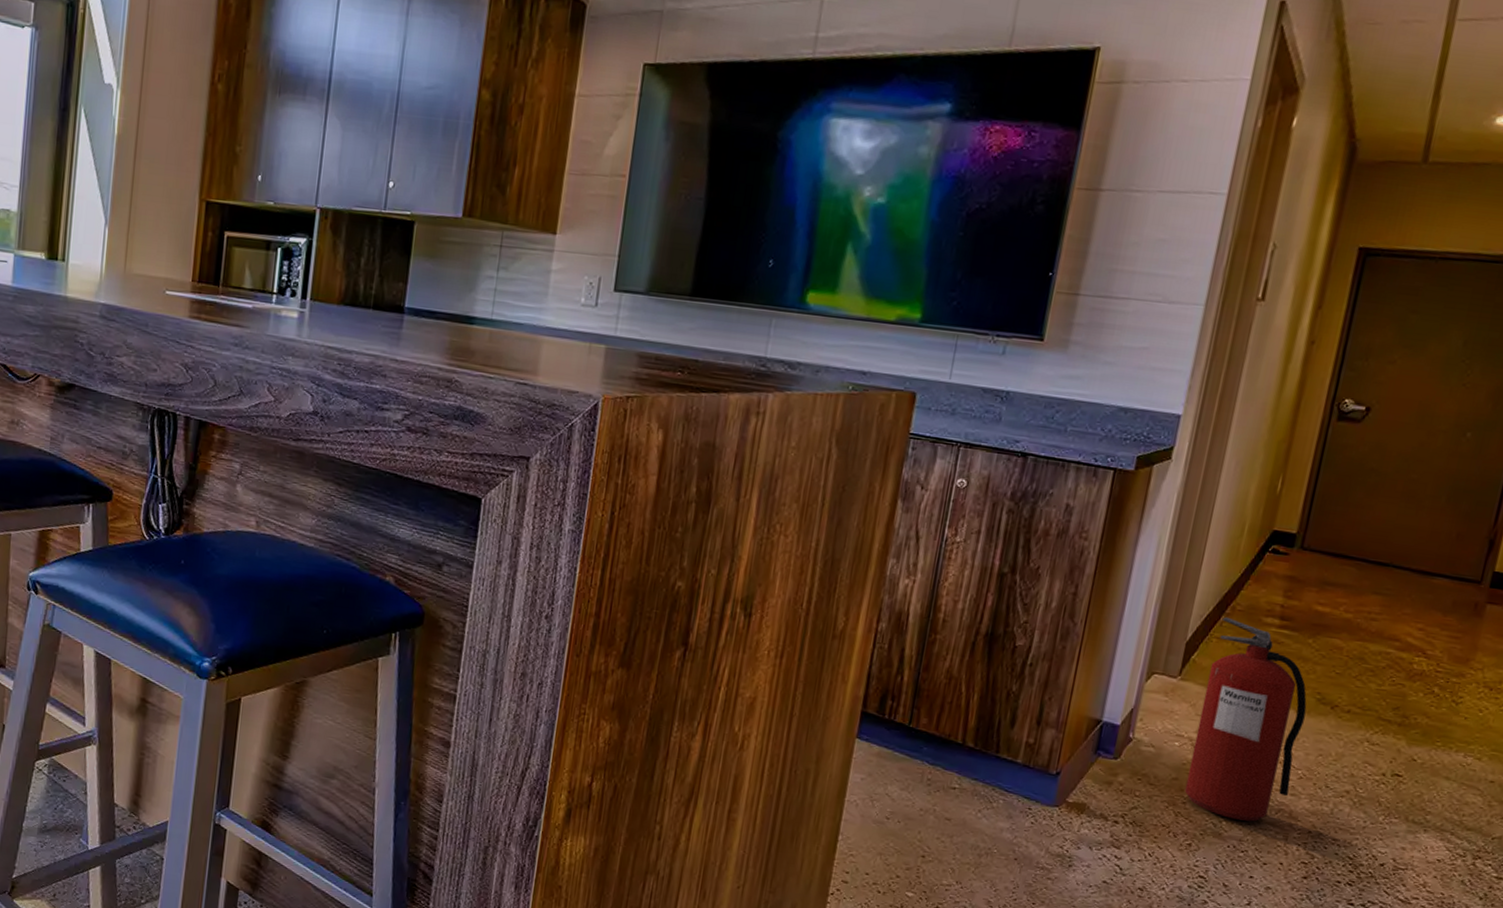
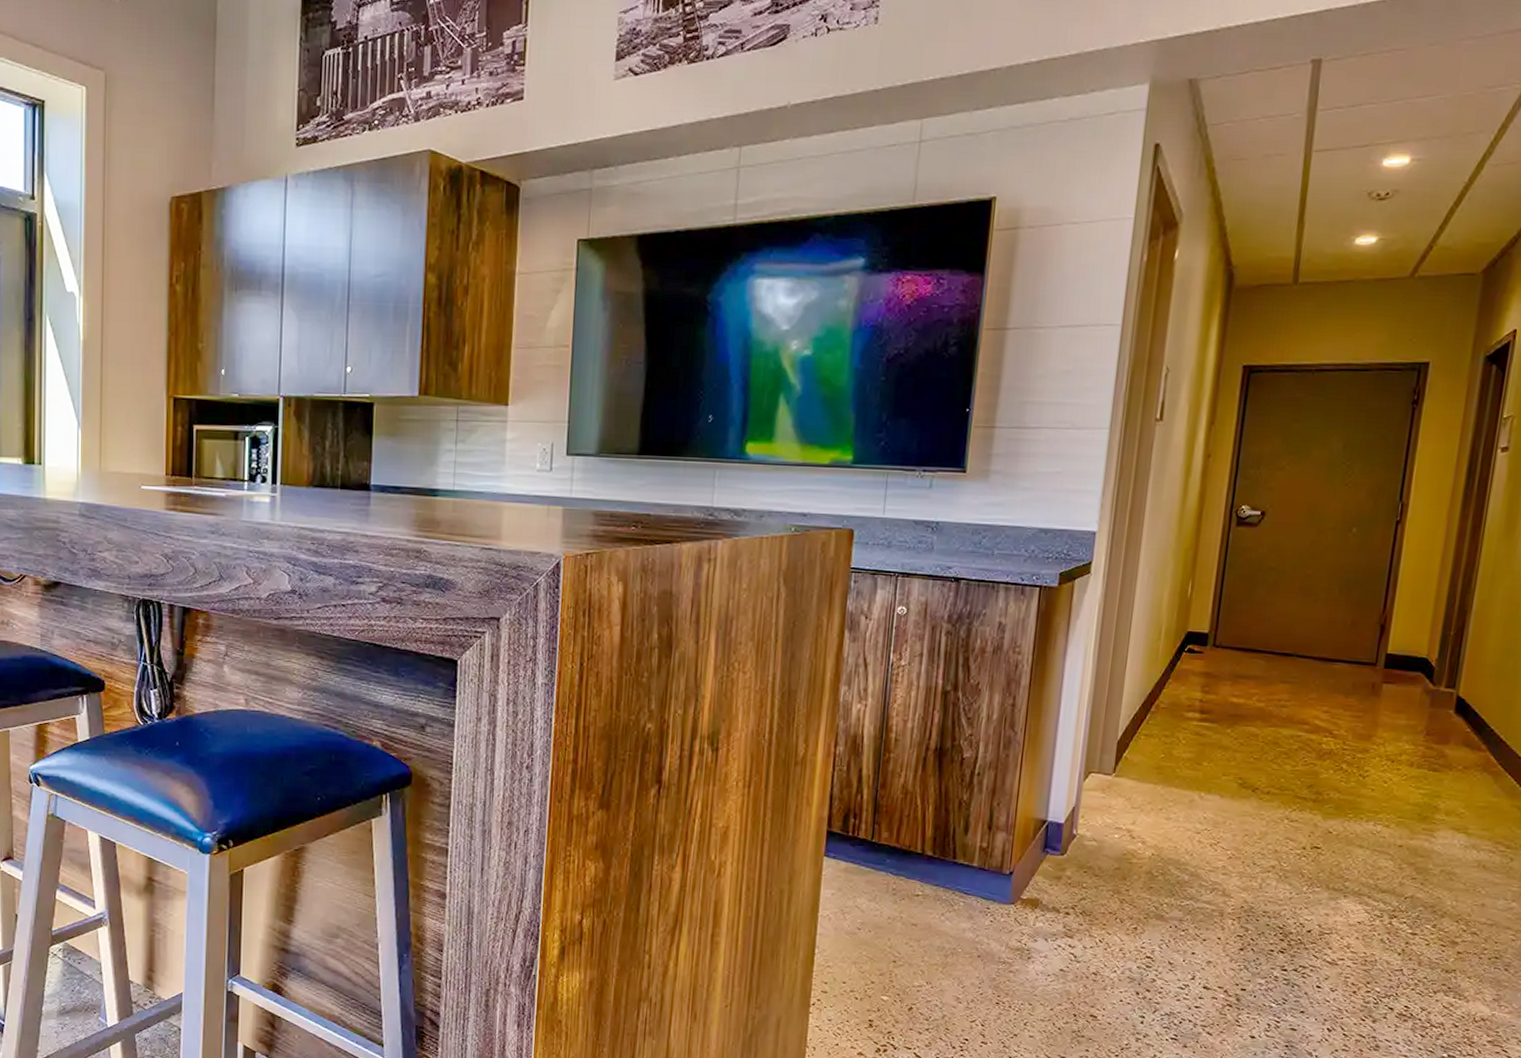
fire extinguisher: present [1184,616,1307,822] -> none [1127,714,1231,902]

